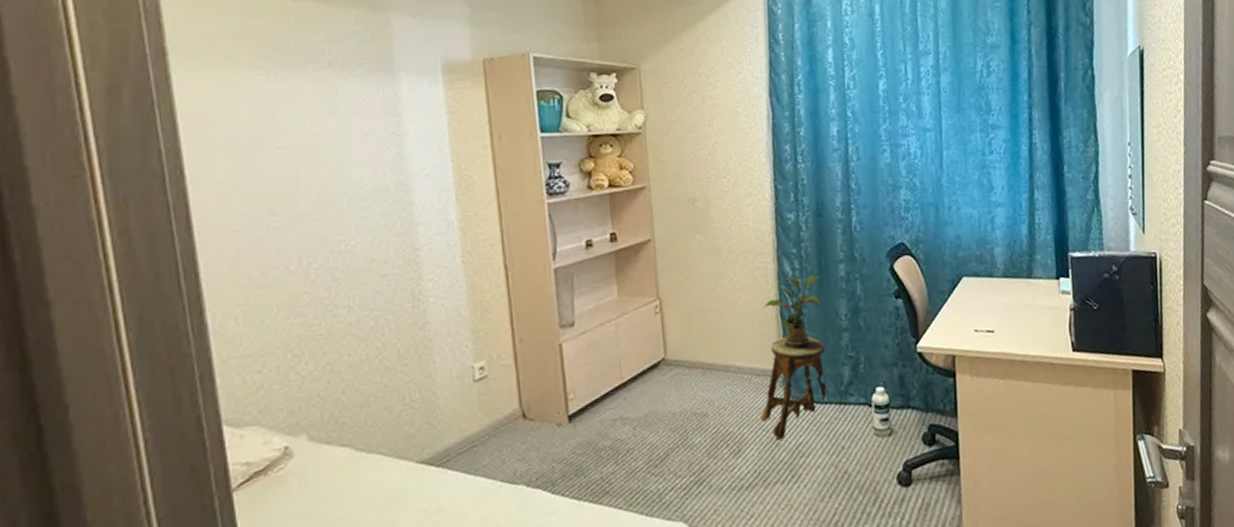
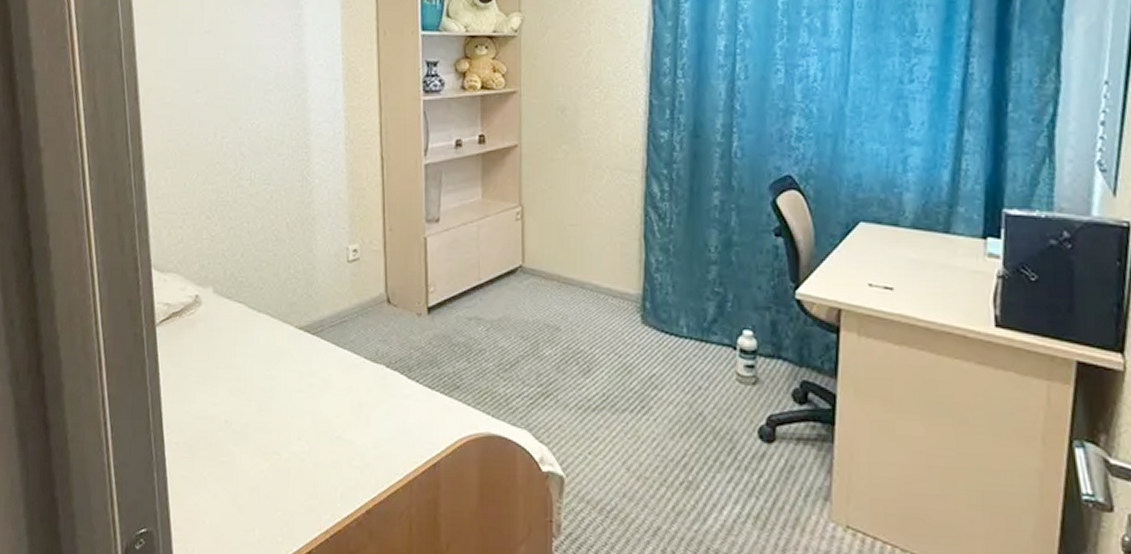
plant: present [761,274,828,441] -> none [614,199,691,368]

